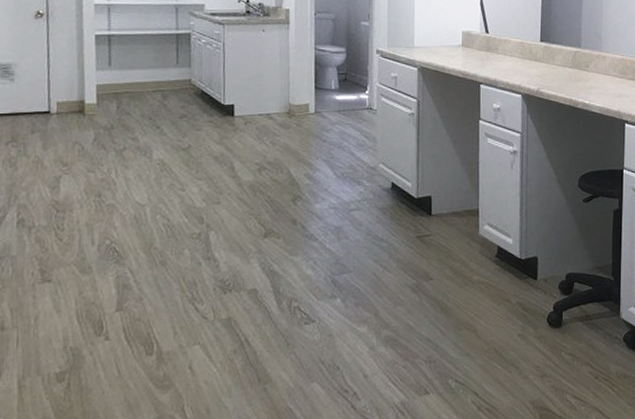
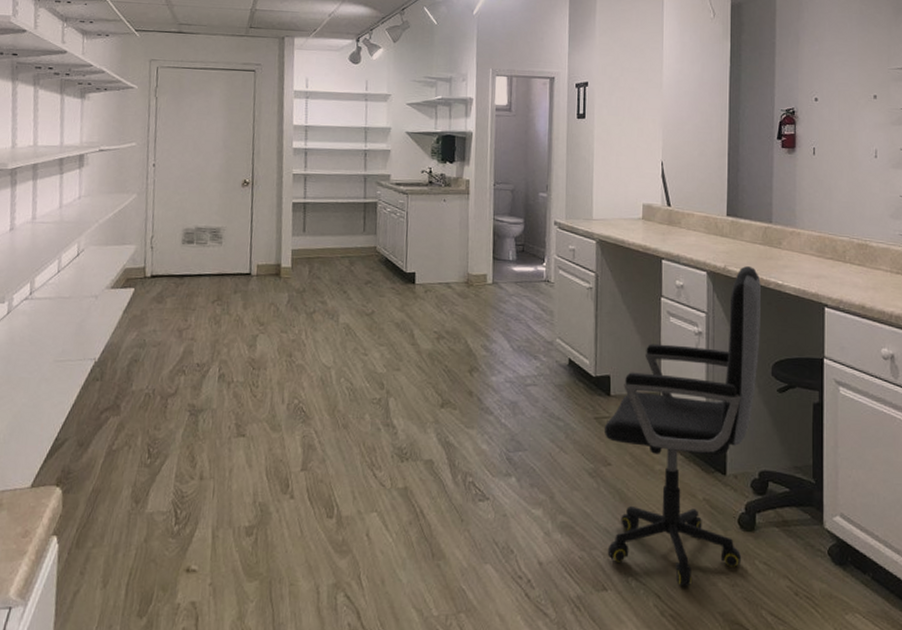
office chair: none [425,88,570,382] -> present [604,266,761,587]

